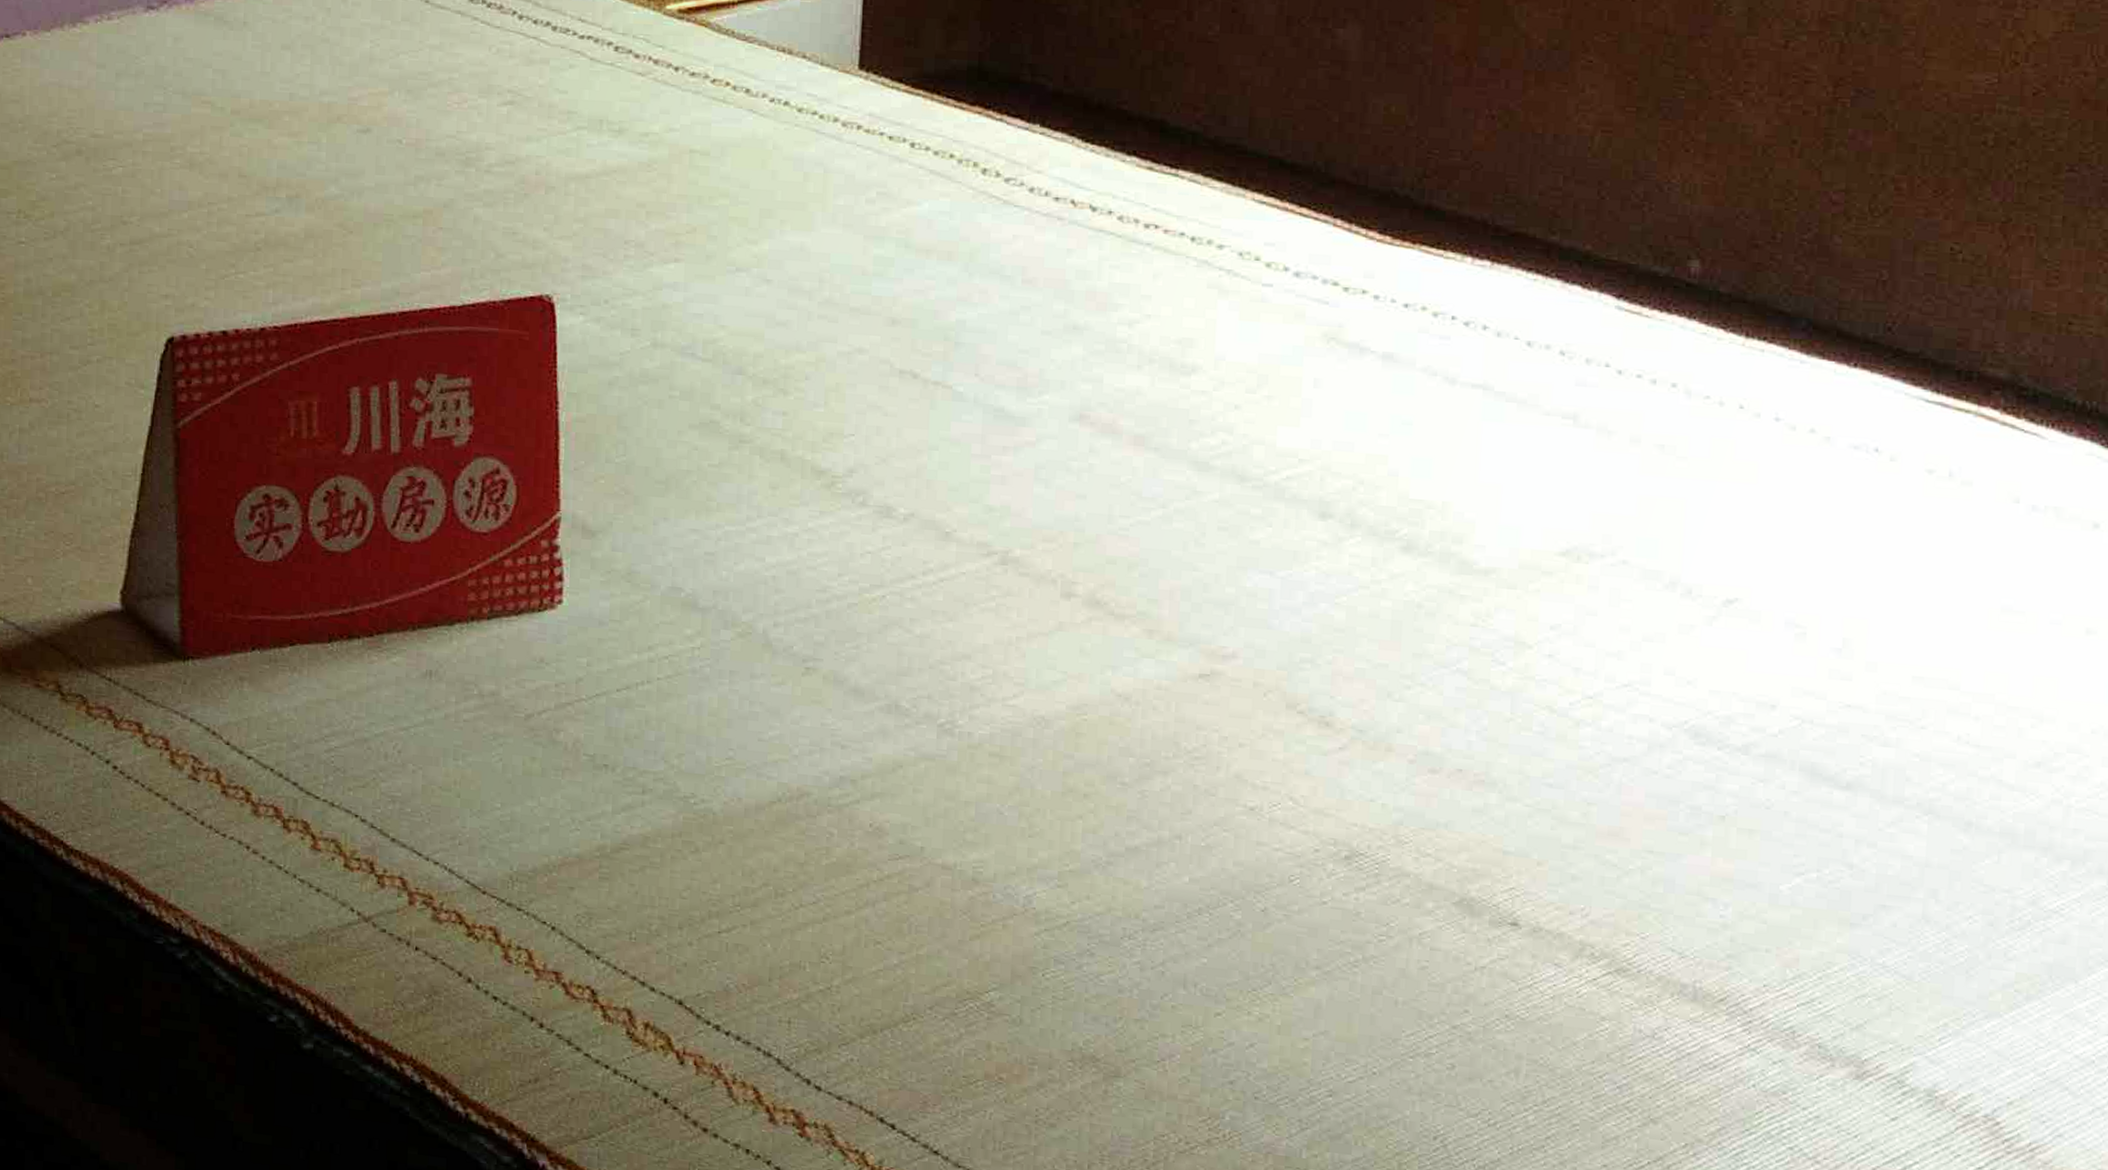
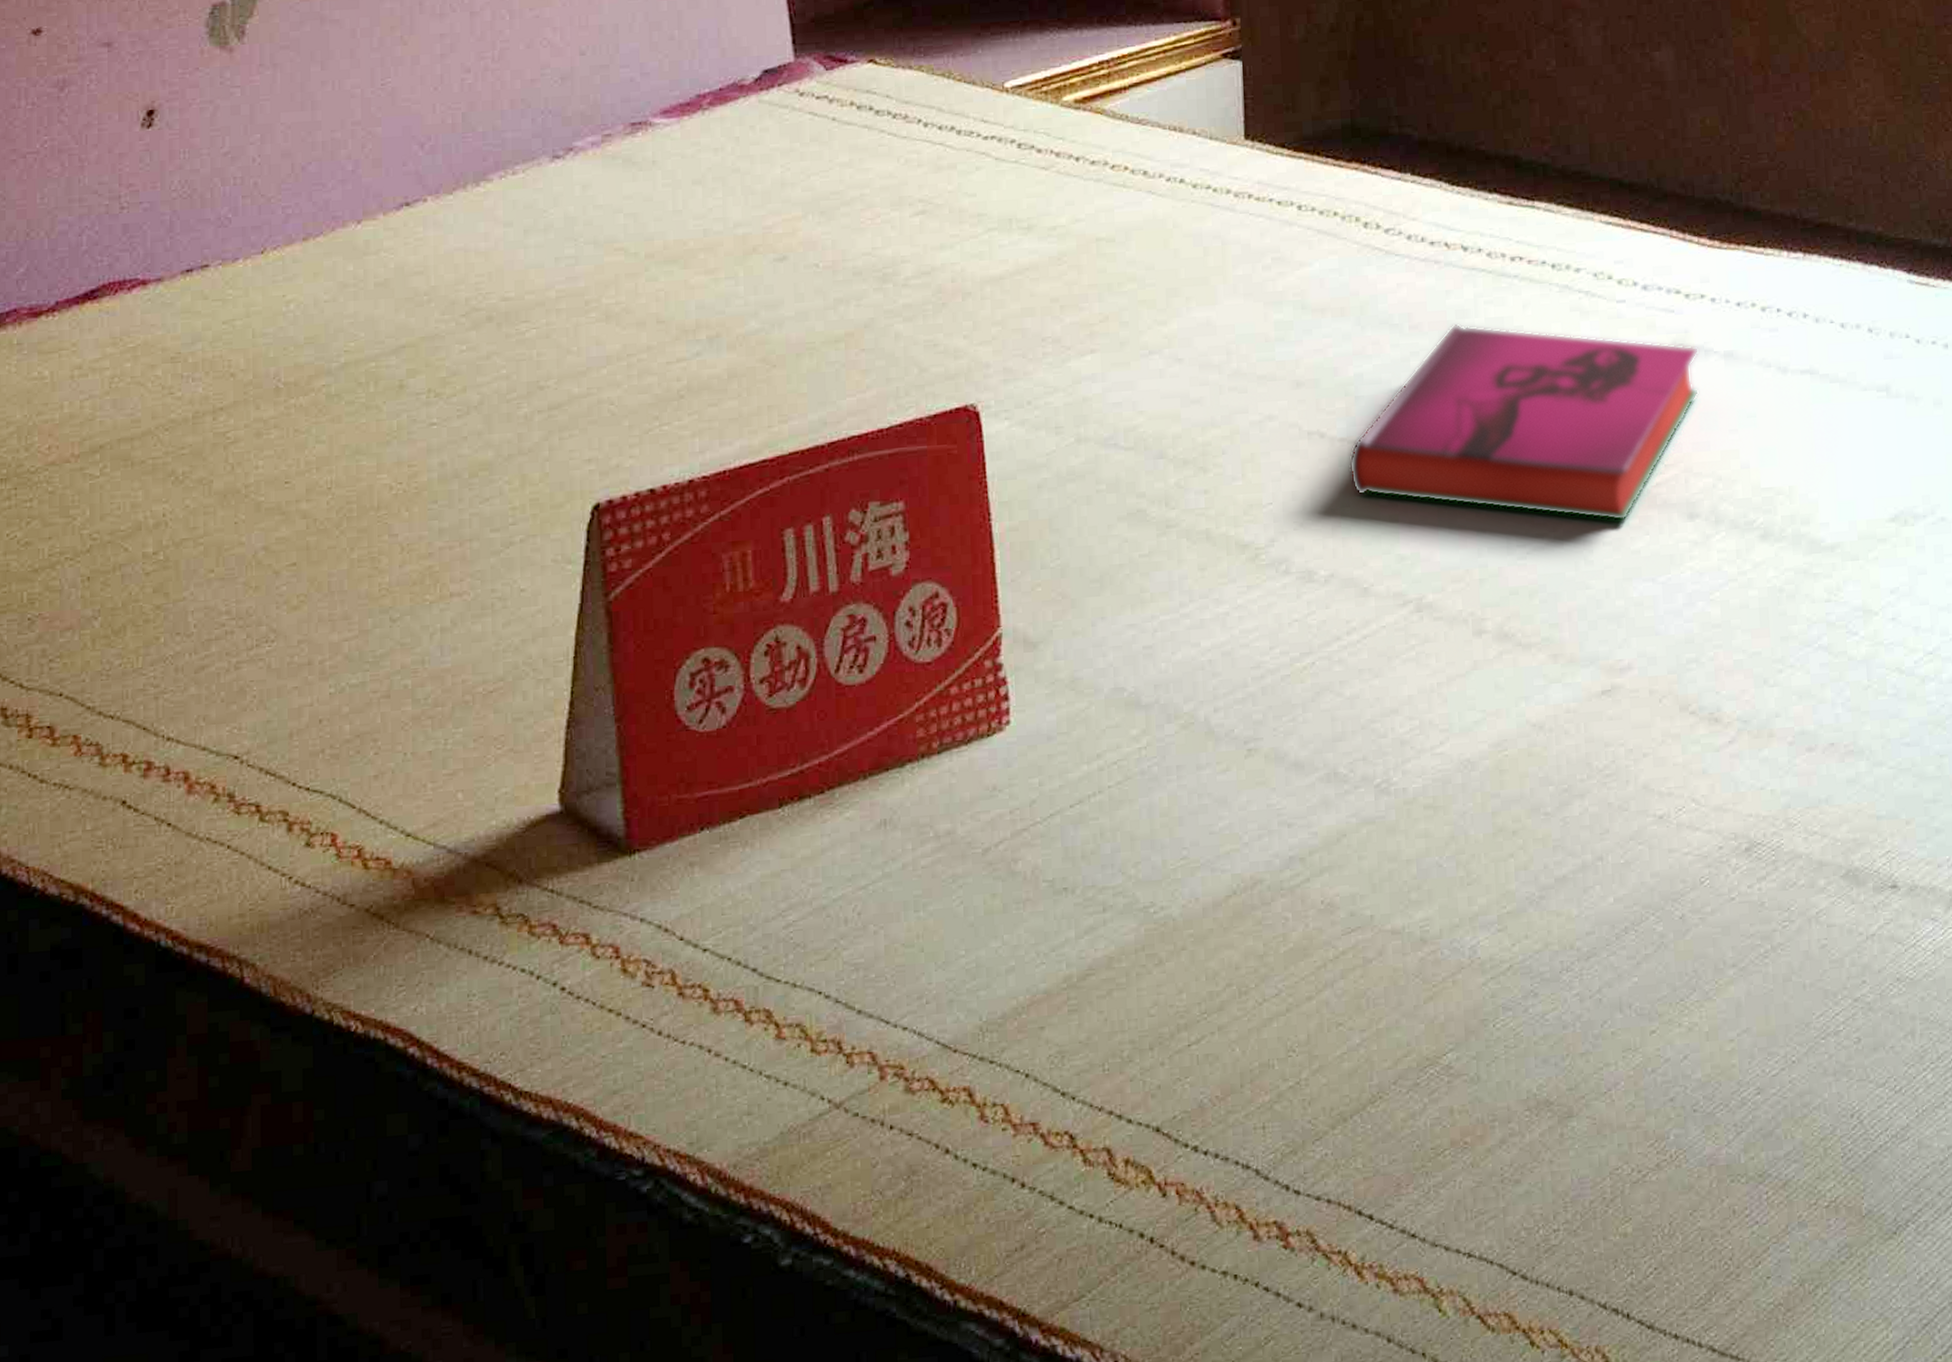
hardback book: none [940,283,1352,510] -> present [1348,323,1699,522]

